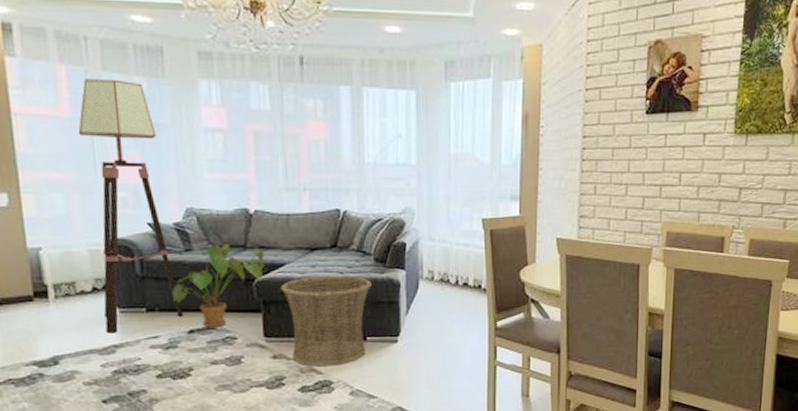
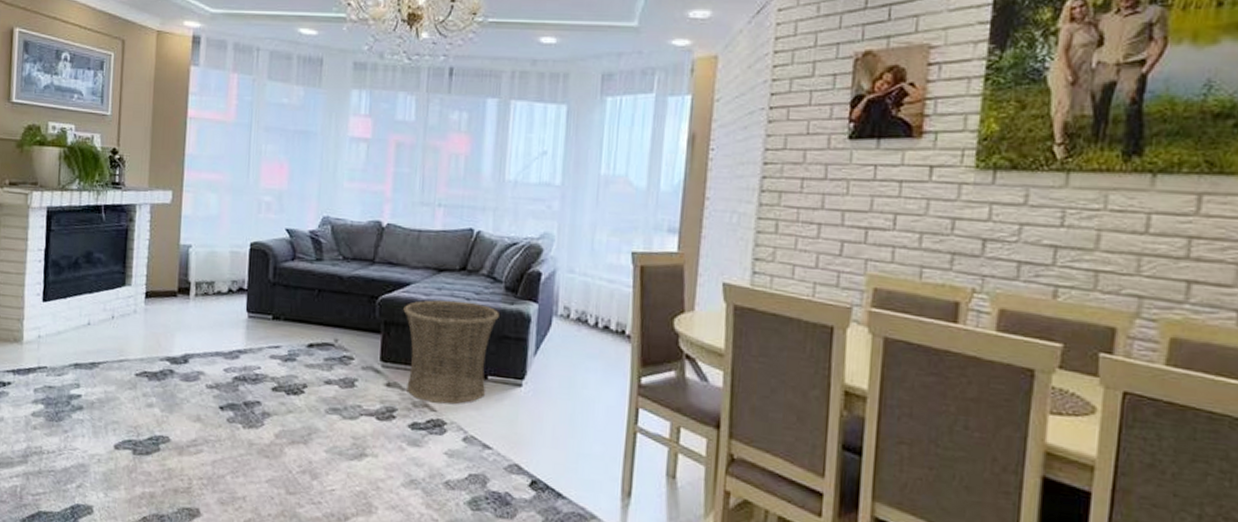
floor lamp: present [78,79,184,334] -> none [234,87,306,338]
house plant: present [172,243,265,328] -> none [298,255,391,345]

